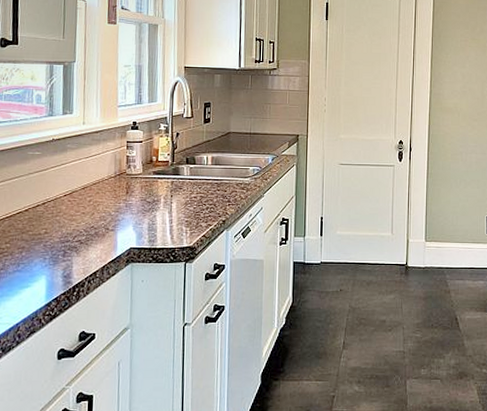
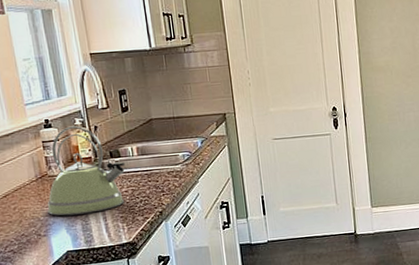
kettle: none [119,130,199,214] -> present [47,125,125,216]

